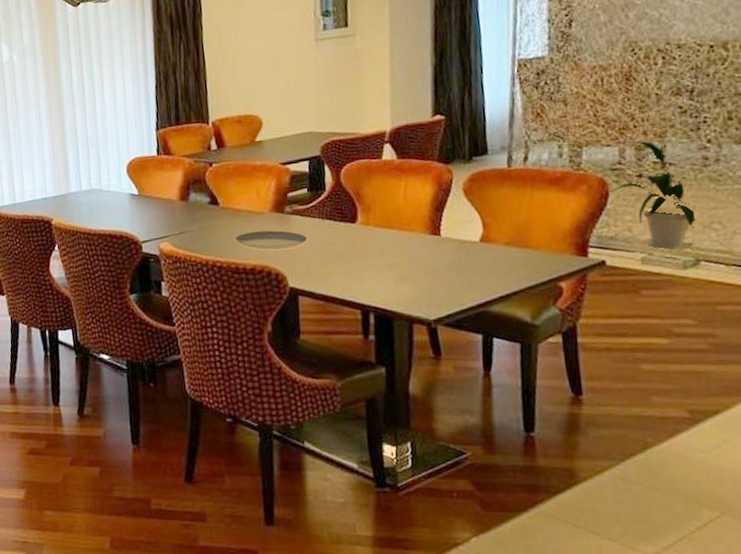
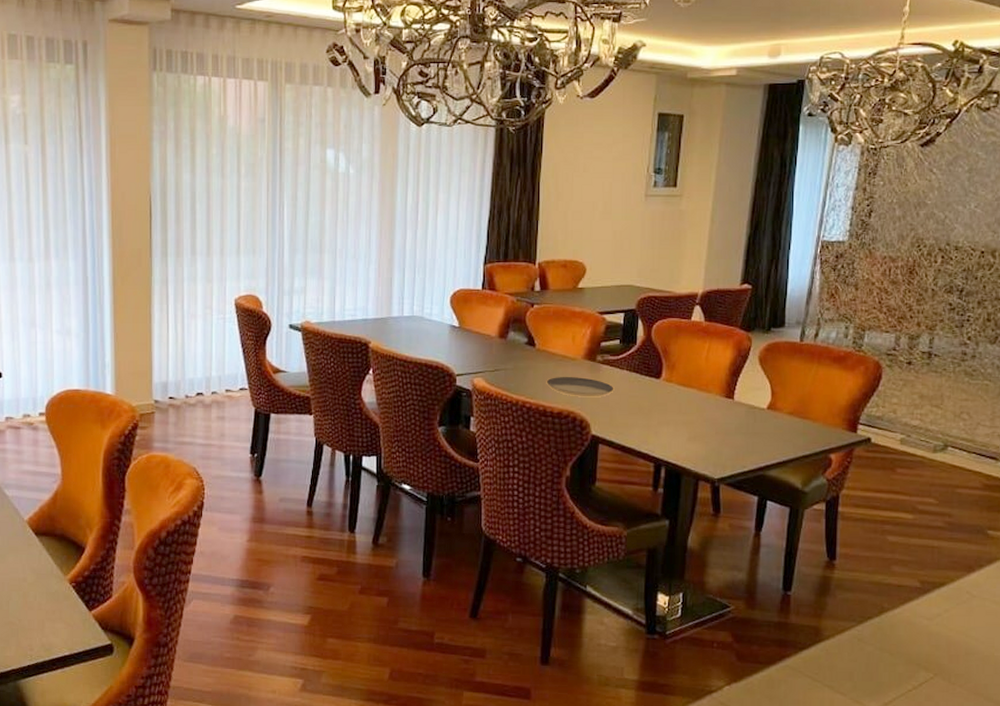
house plant: present [608,140,696,250] -> none [881,330,949,434]

